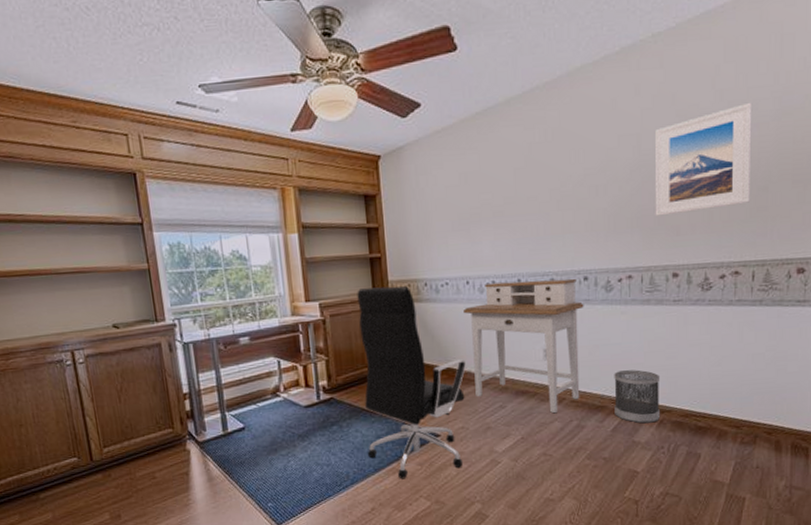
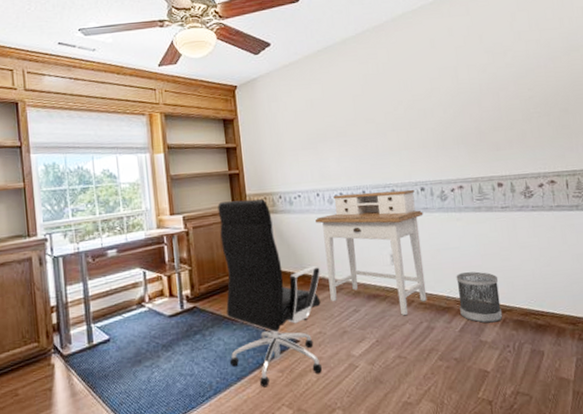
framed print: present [654,102,752,216] -> none [469,41,555,134]

